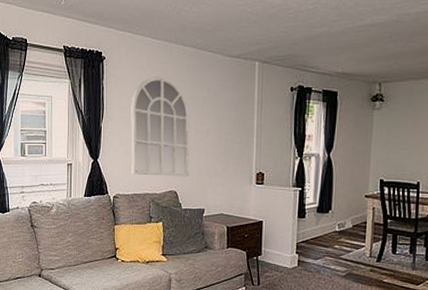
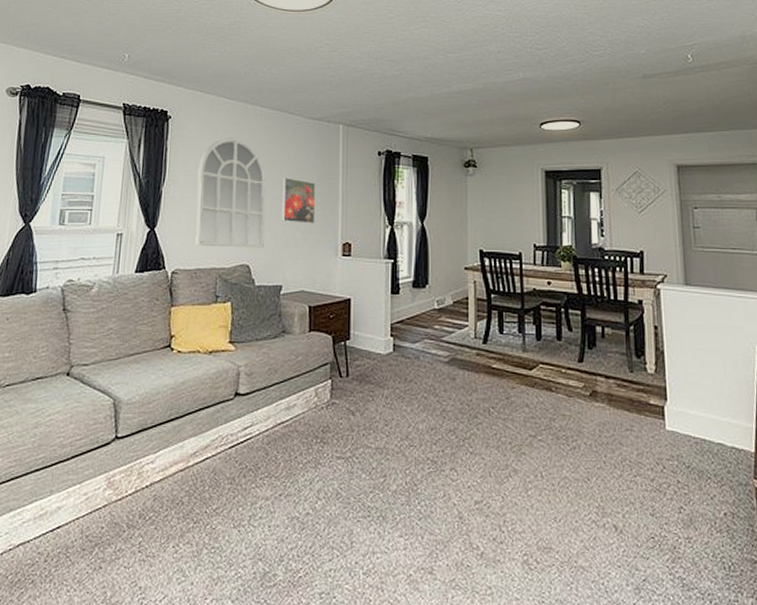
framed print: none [203,113,234,155] -> present [281,178,316,224]

